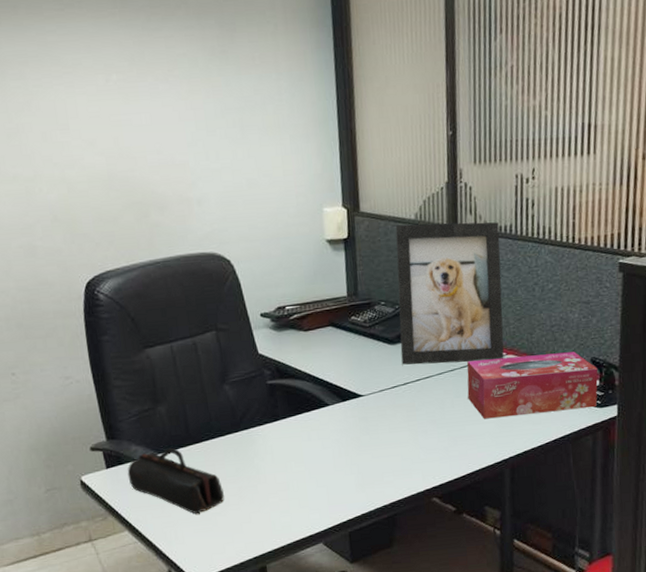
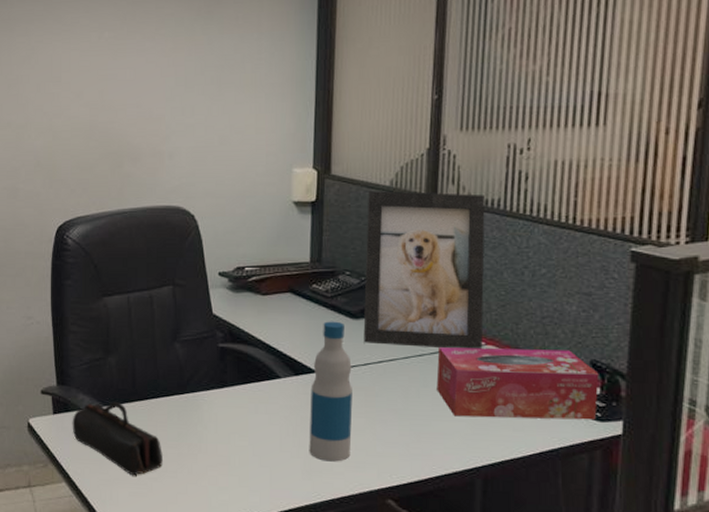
bottle: none [357,348,398,474] -> present [309,321,353,462]

